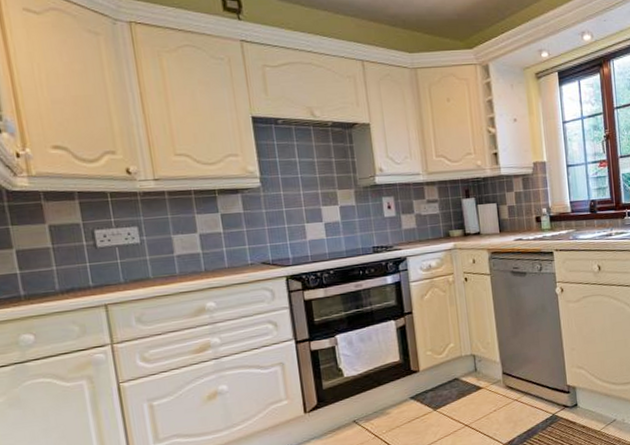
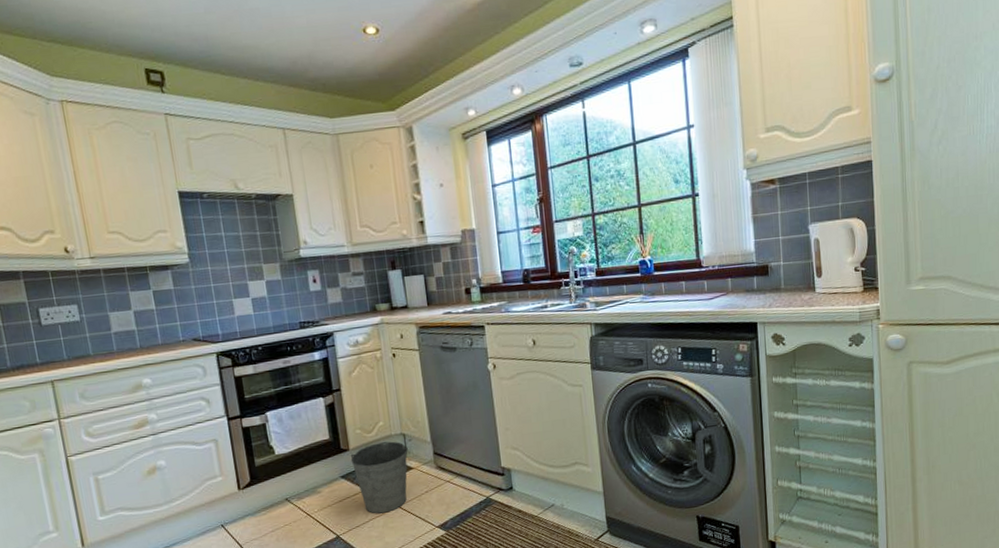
bucket: none [420,362,478,434] -> present [350,441,408,514]

